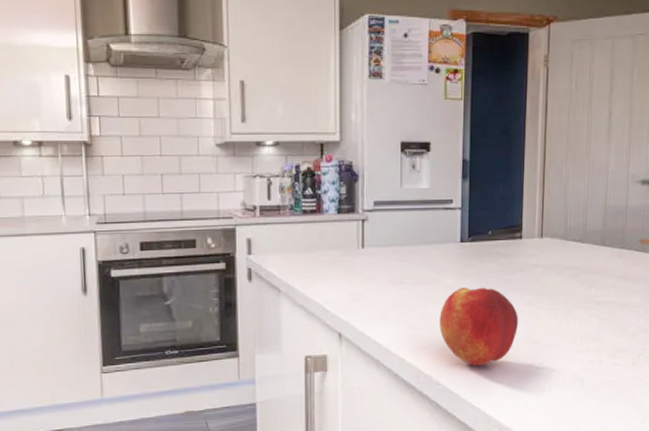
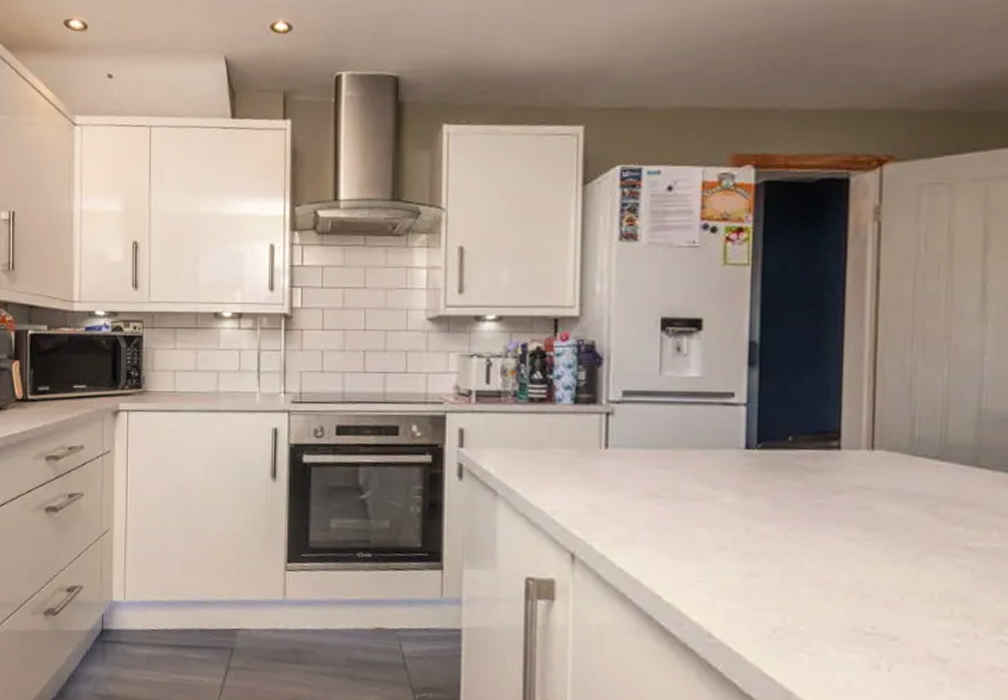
peach: present [439,287,519,366] -> none [713,509,837,620]

